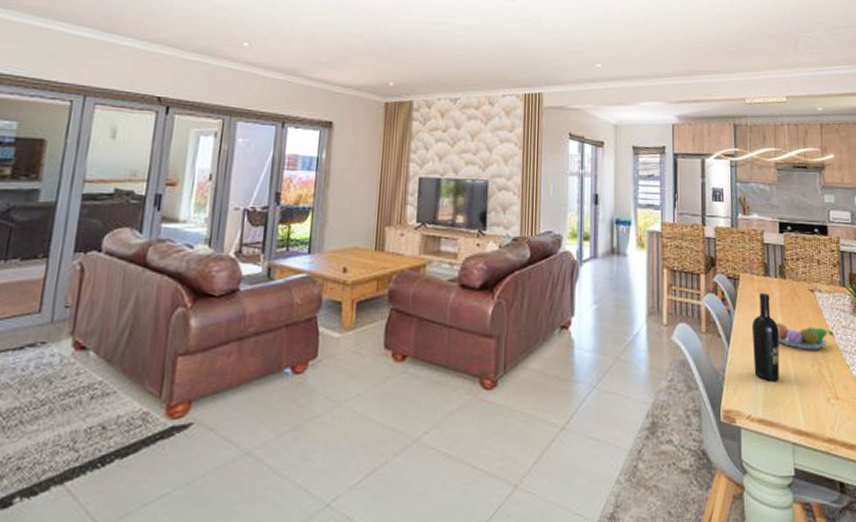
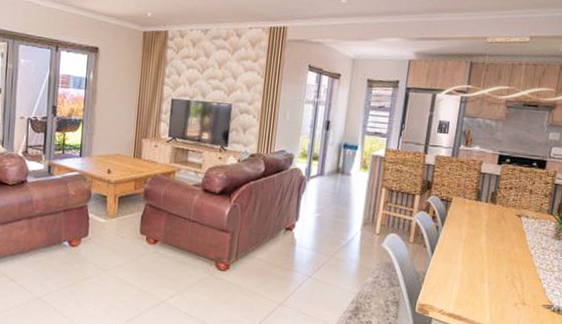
wine bottle: present [751,292,780,381] -> none [452,214,481,286]
fruit bowl: present [776,322,835,350] -> none [478,239,533,265]

